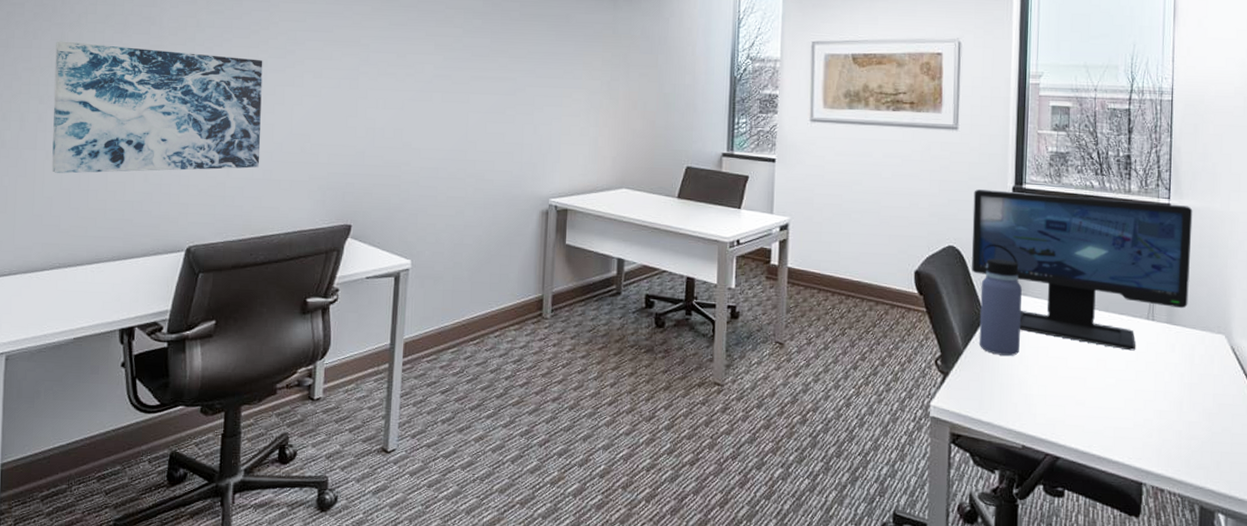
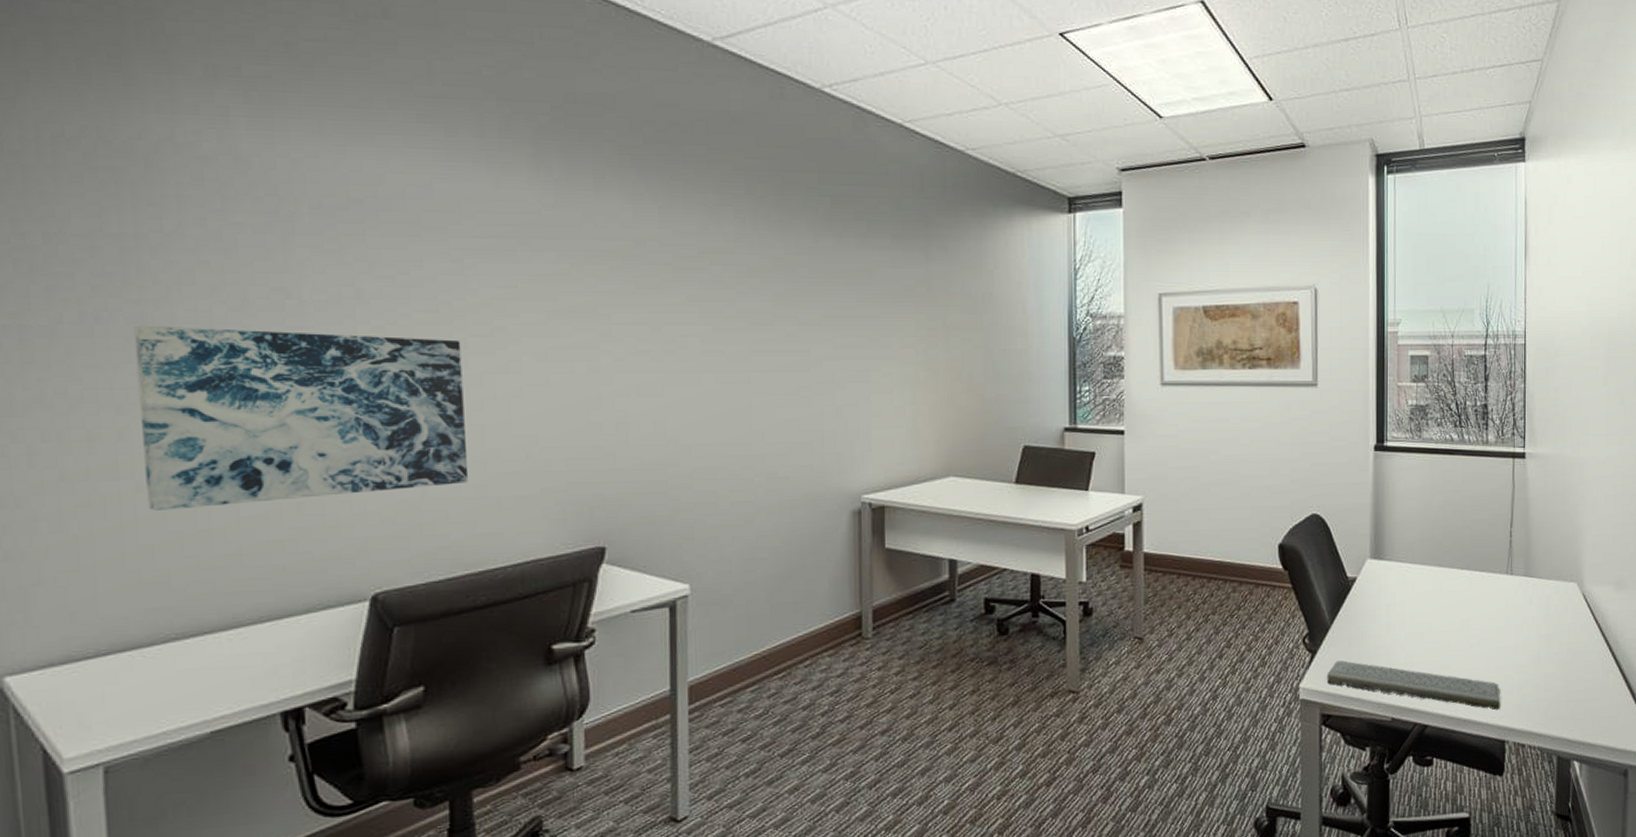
keyboard: none [957,385,1139,452] -> present [1326,660,1501,710]
computer monitor: present [972,189,1193,351] -> none [1335,450,1546,608]
water bottle: present [978,244,1022,356] -> none [1345,508,1386,626]

